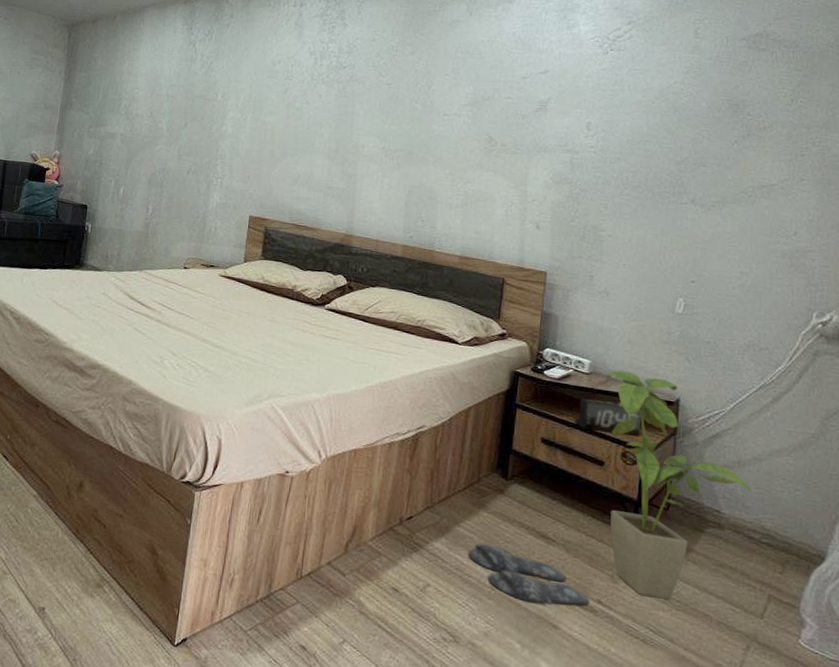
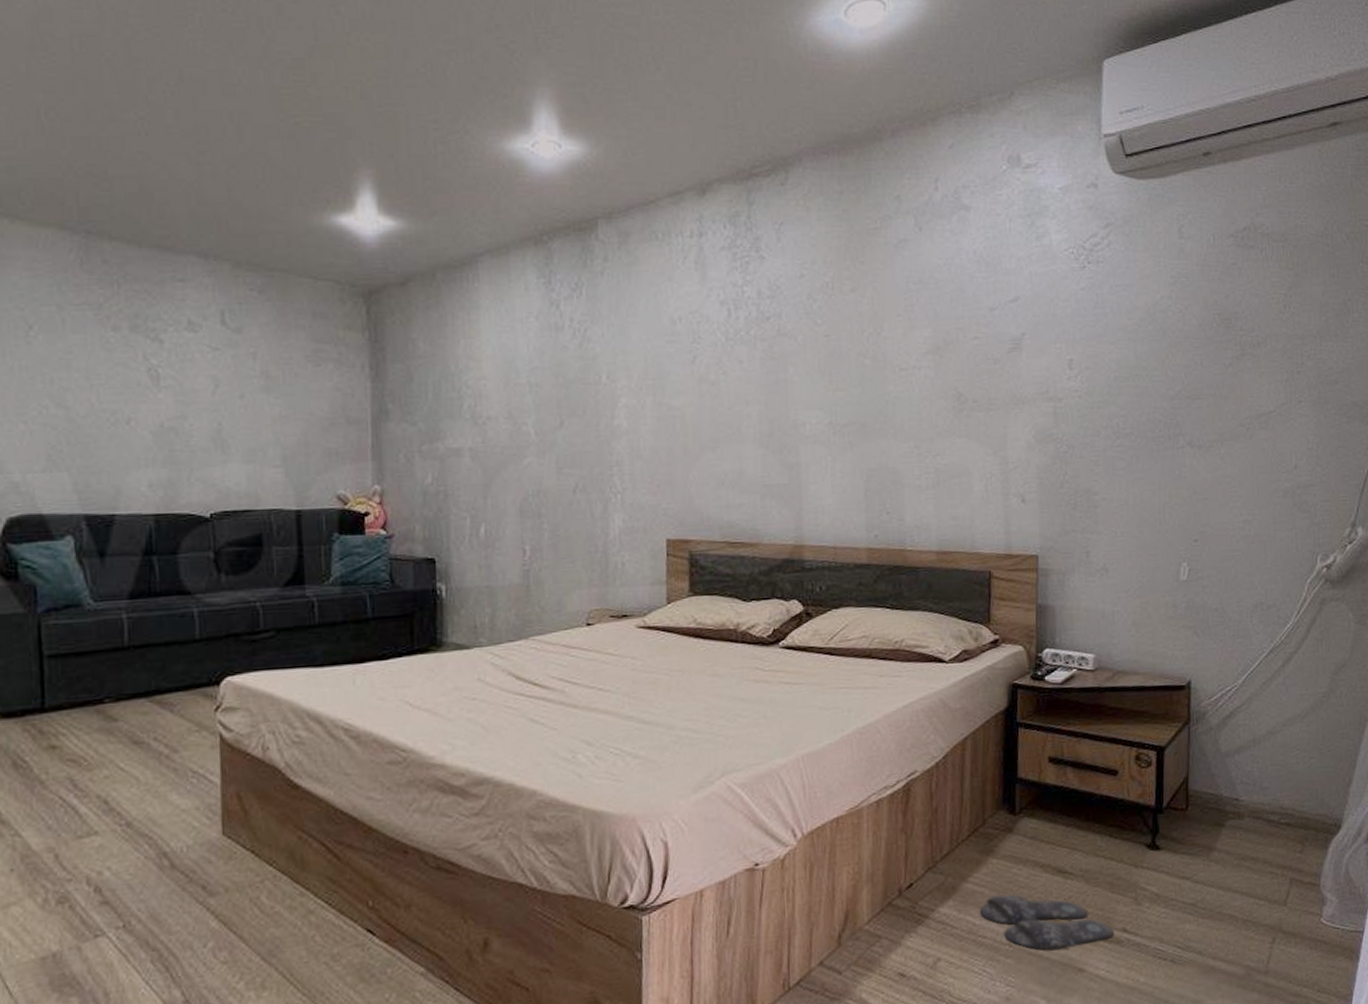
alarm clock: present [574,399,642,437] -> none [1082,699,1153,737]
house plant: present [605,370,754,600] -> none [1111,660,1271,912]

